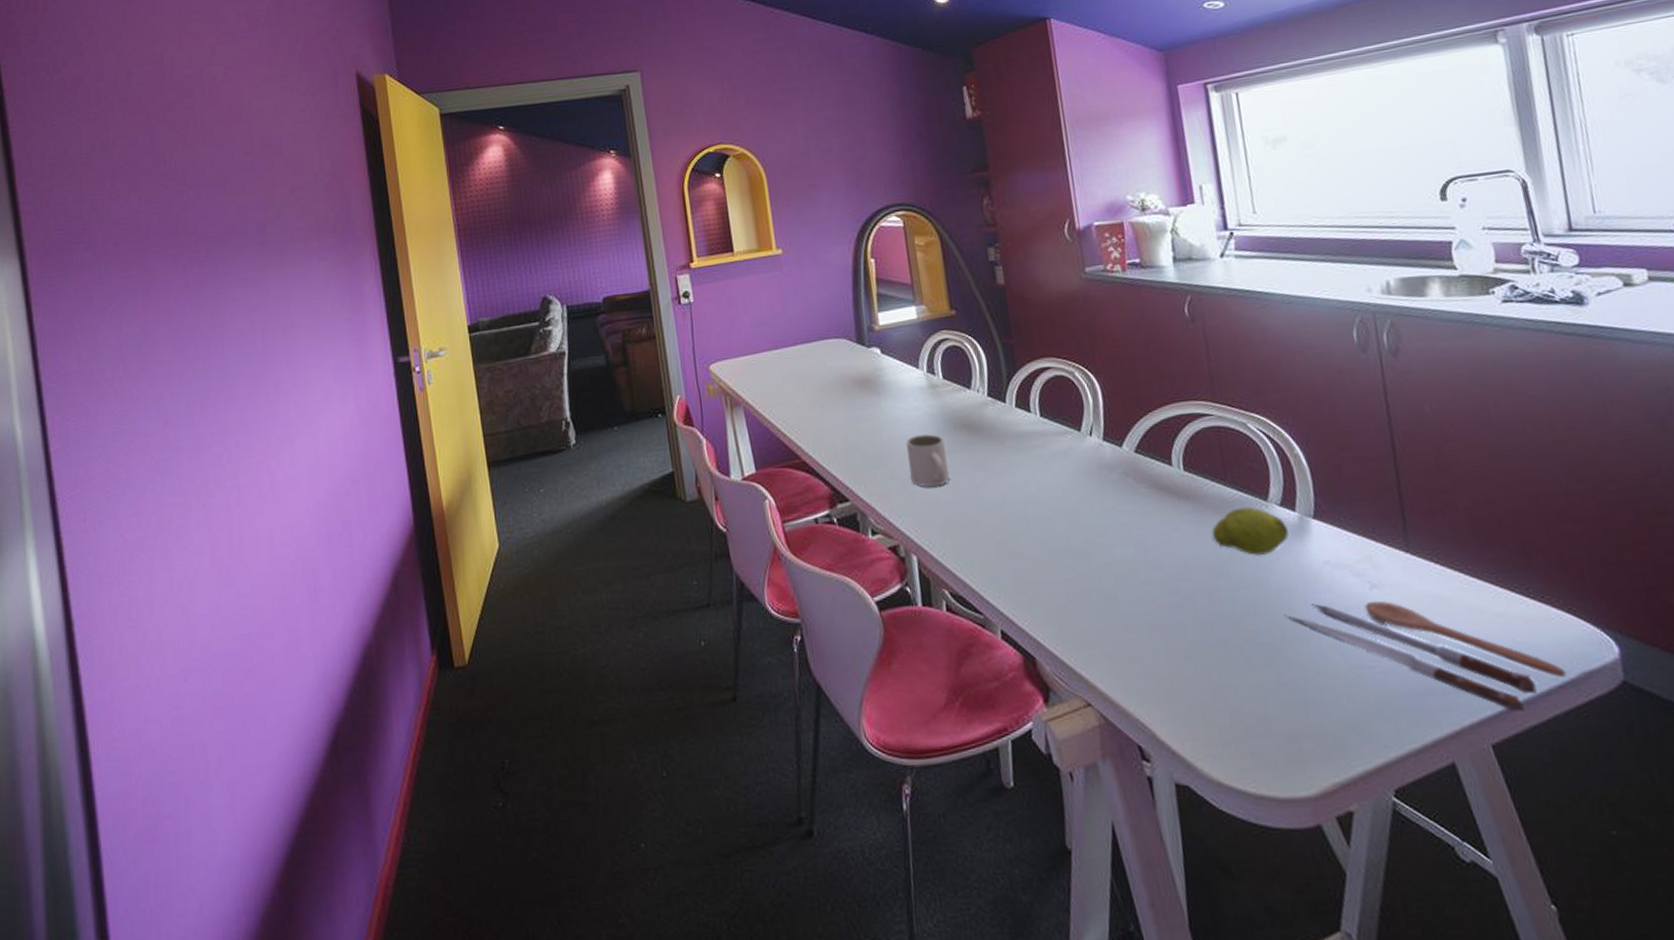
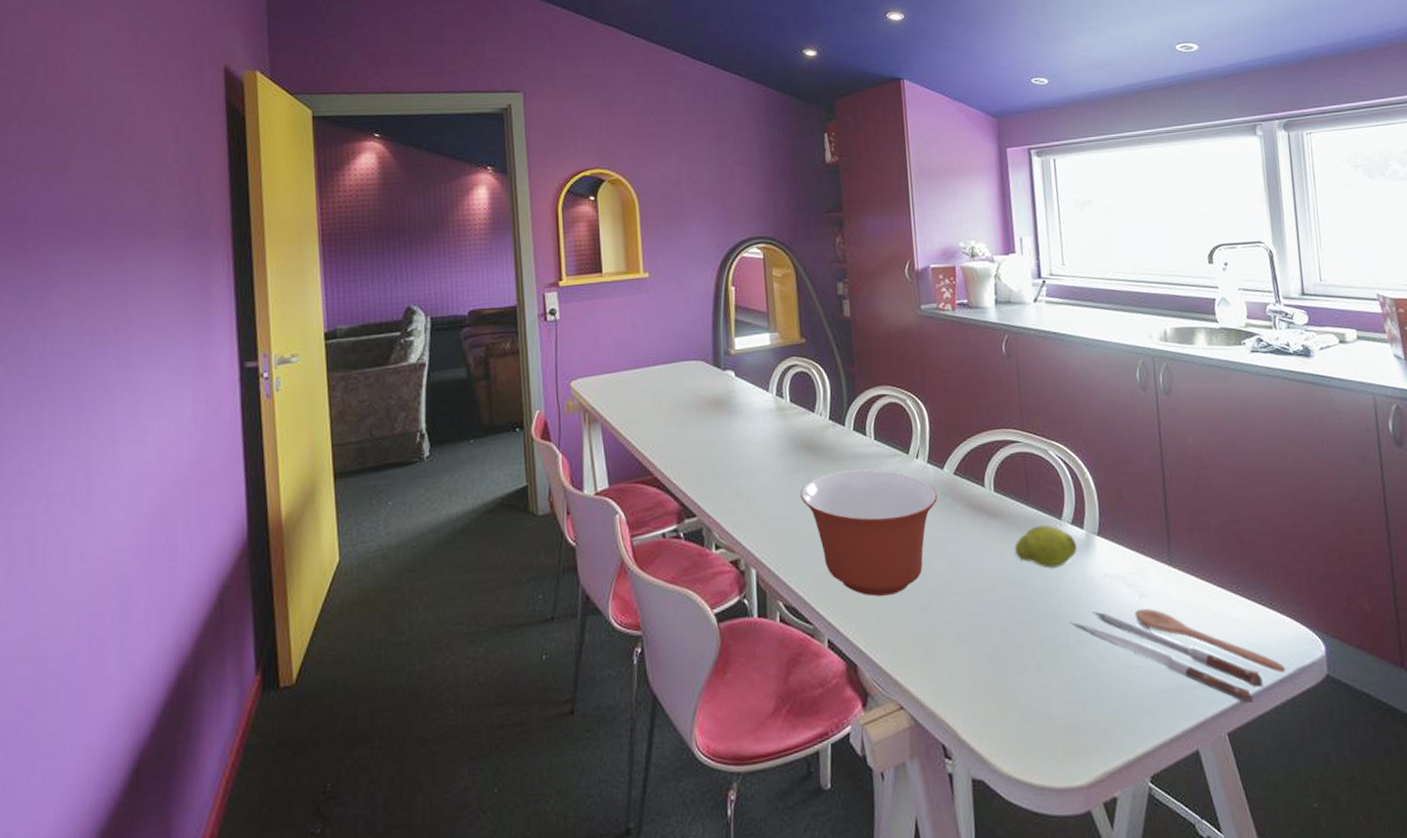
mug: present [906,434,949,488] -> none [753,453,790,505]
mixing bowl: none [960,448,1118,585] -> present [800,469,938,596]

